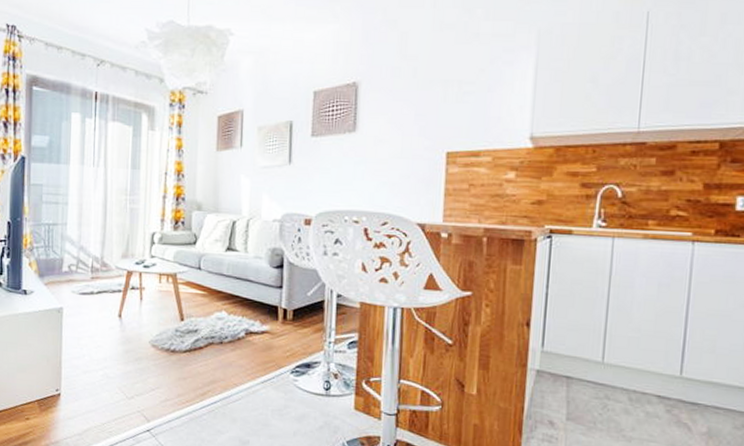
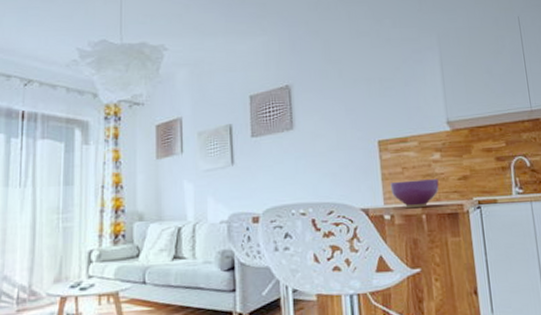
bowl: none [452,198,508,229] -> present [390,179,439,208]

